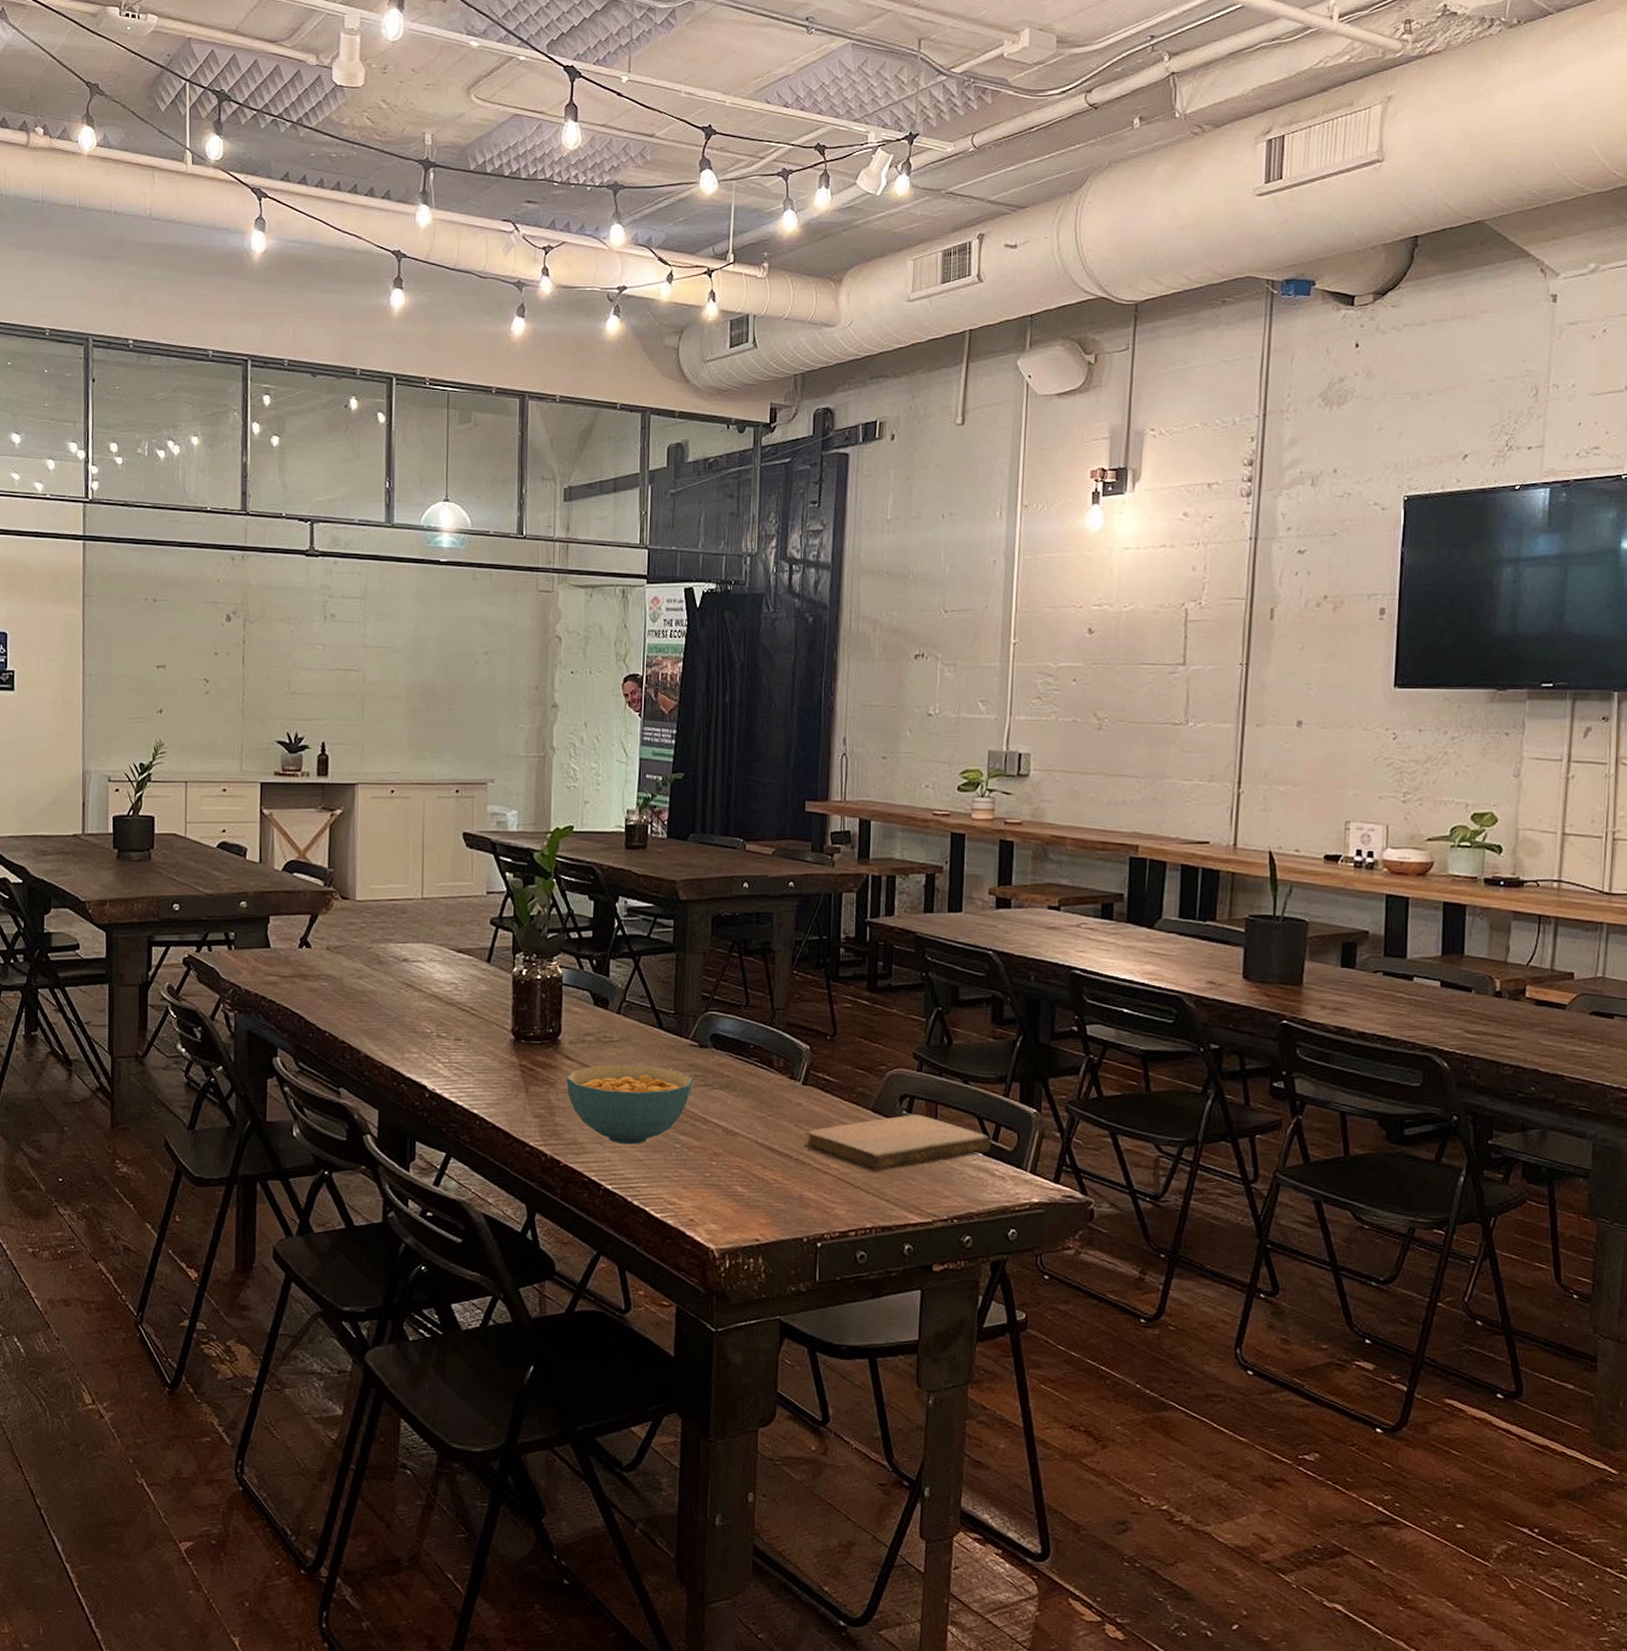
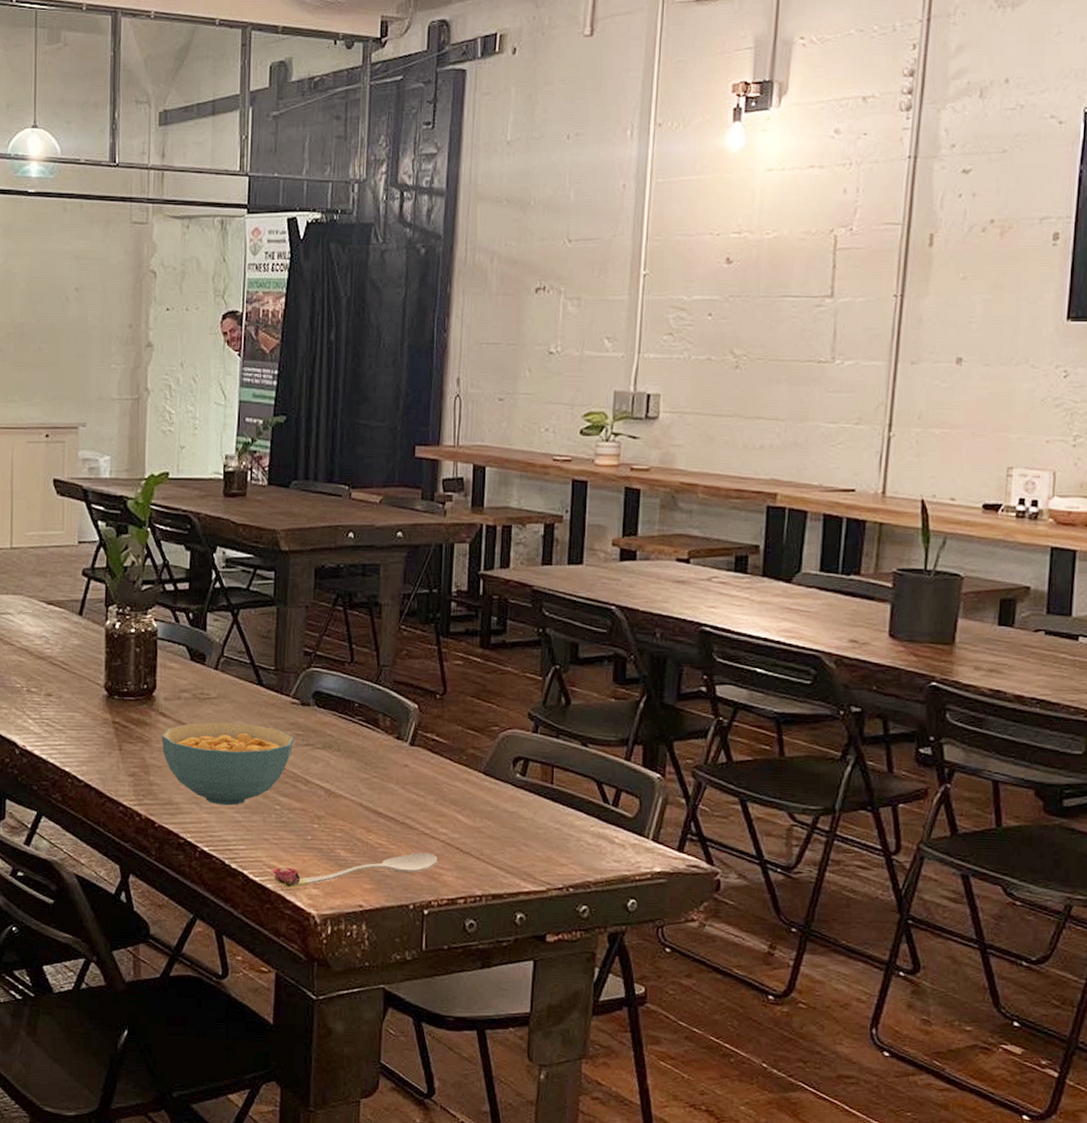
spoon: none [672,1187,830,1224] -> present [271,852,438,888]
notebook: present [804,1114,992,1172] -> none [410,777,611,838]

